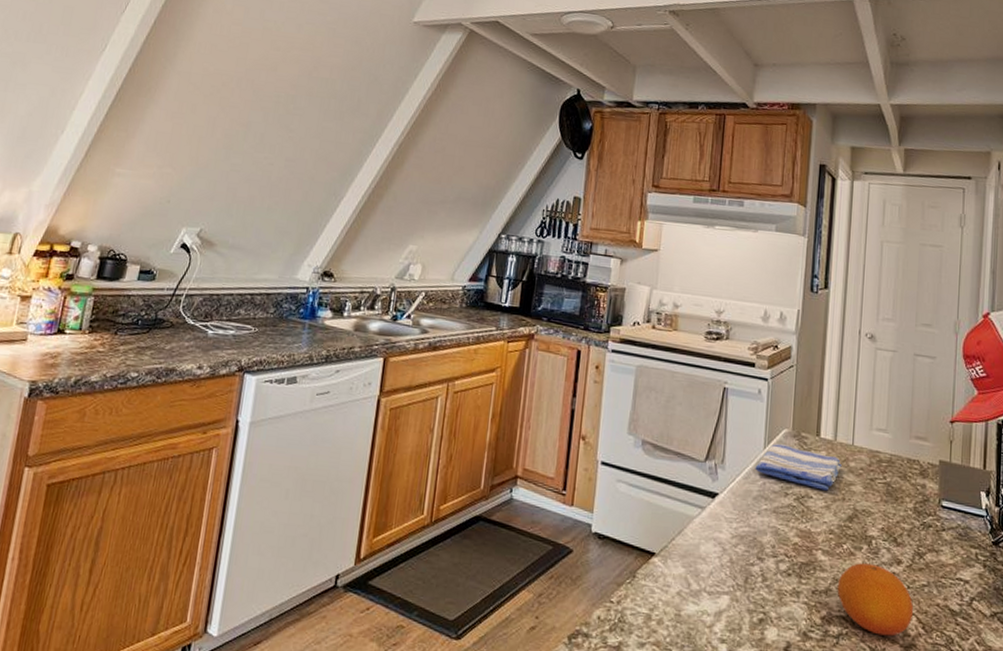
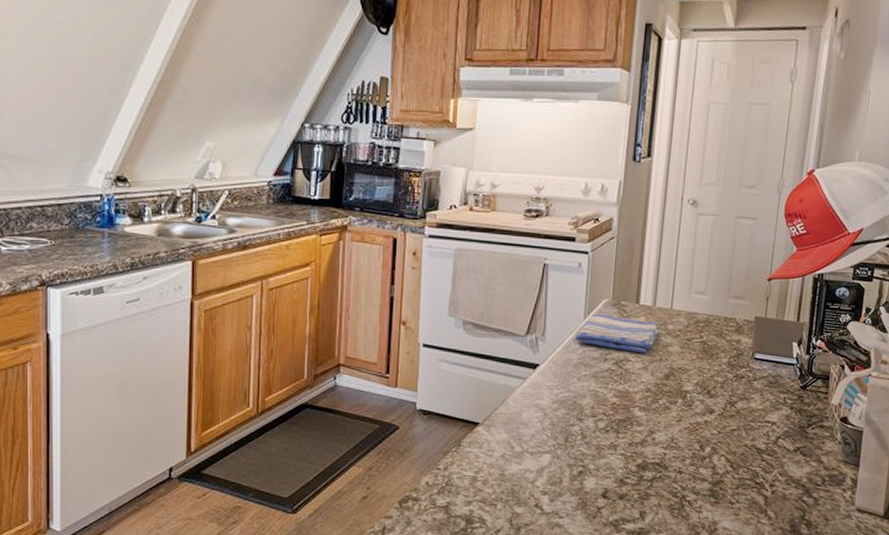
fruit: present [837,563,914,636] -> none [652,415,724,476]

